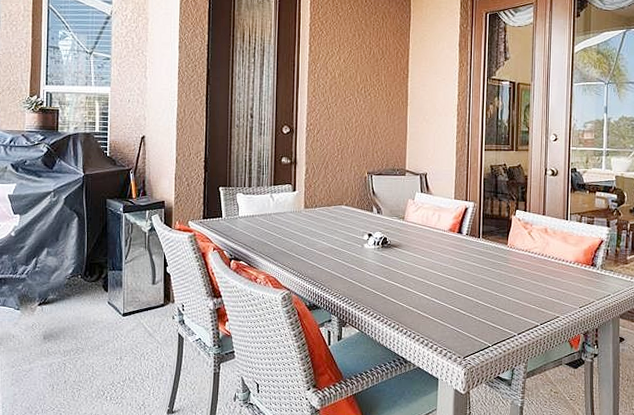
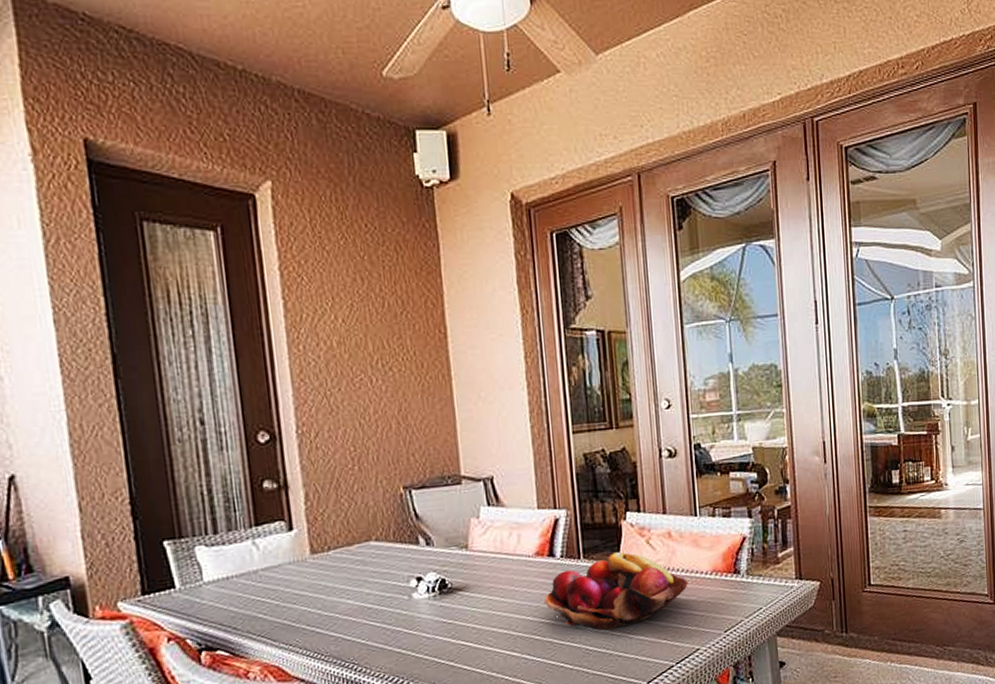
fruit basket: none [451,237,557,291] -> present [544,551,689,630]

